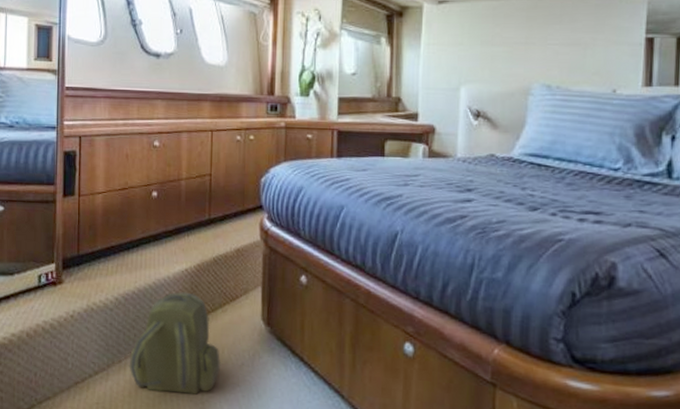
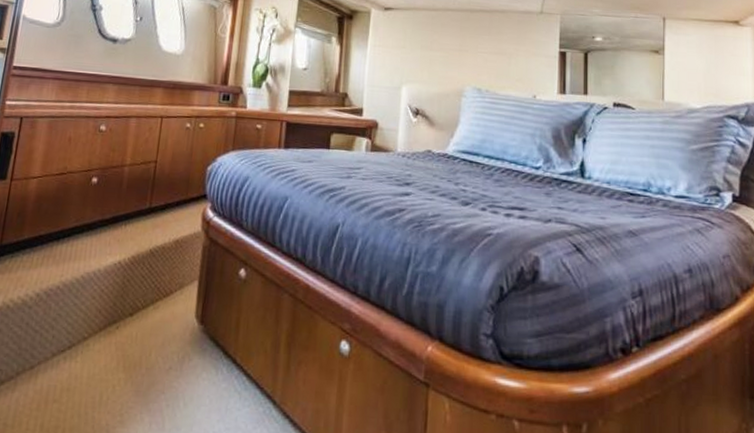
backpack: present [129,292,221,395] -> none [41,286,147,405]

